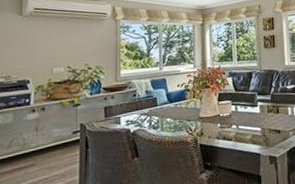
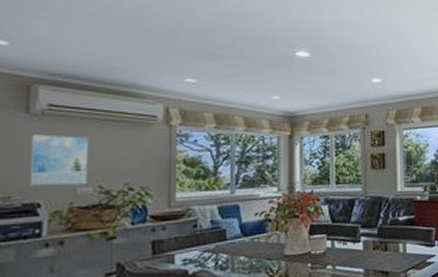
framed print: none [22,30,61,67] -> present [29,134,89,186]

